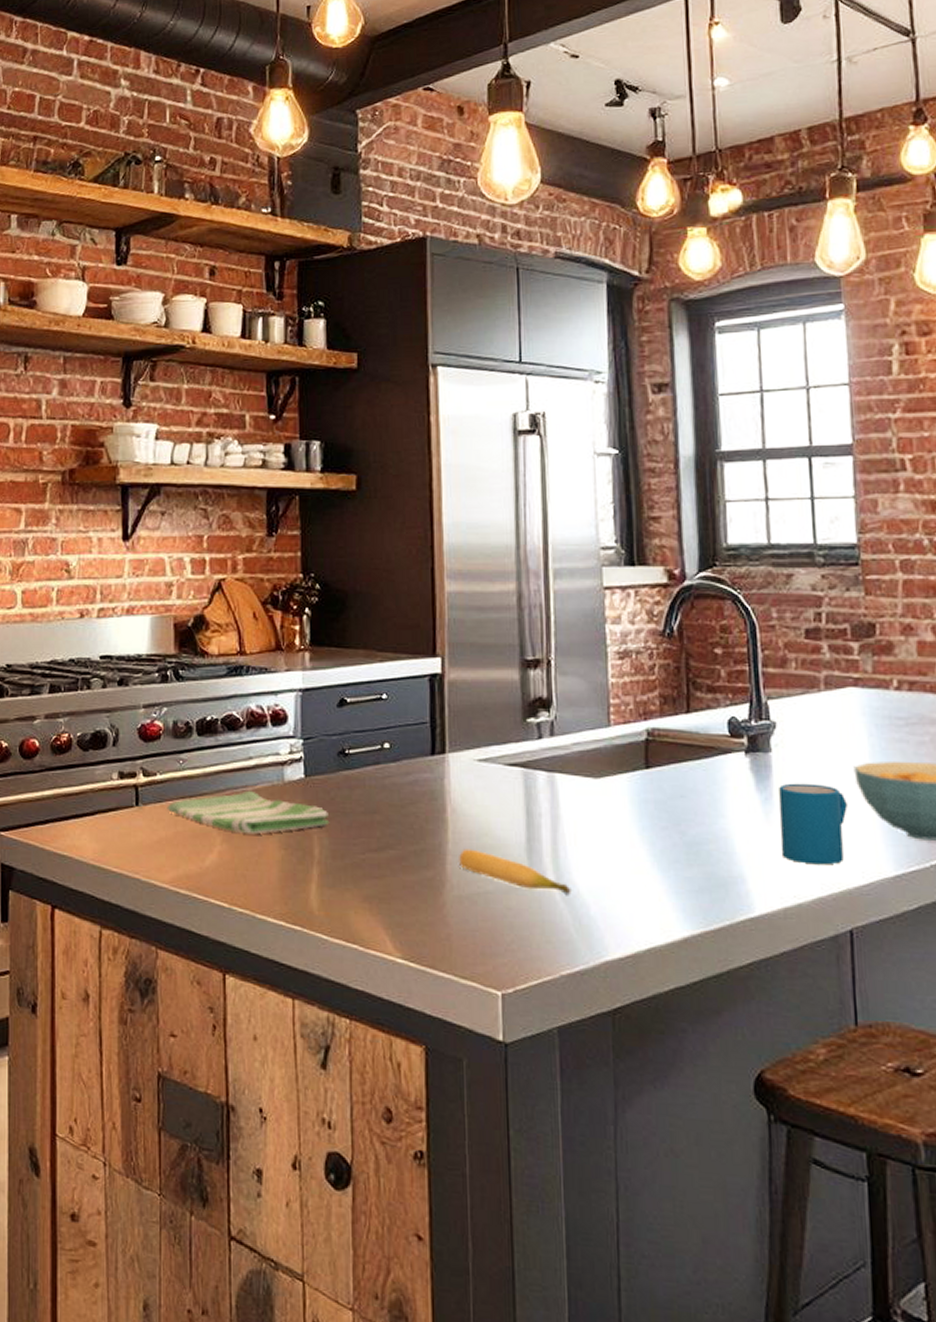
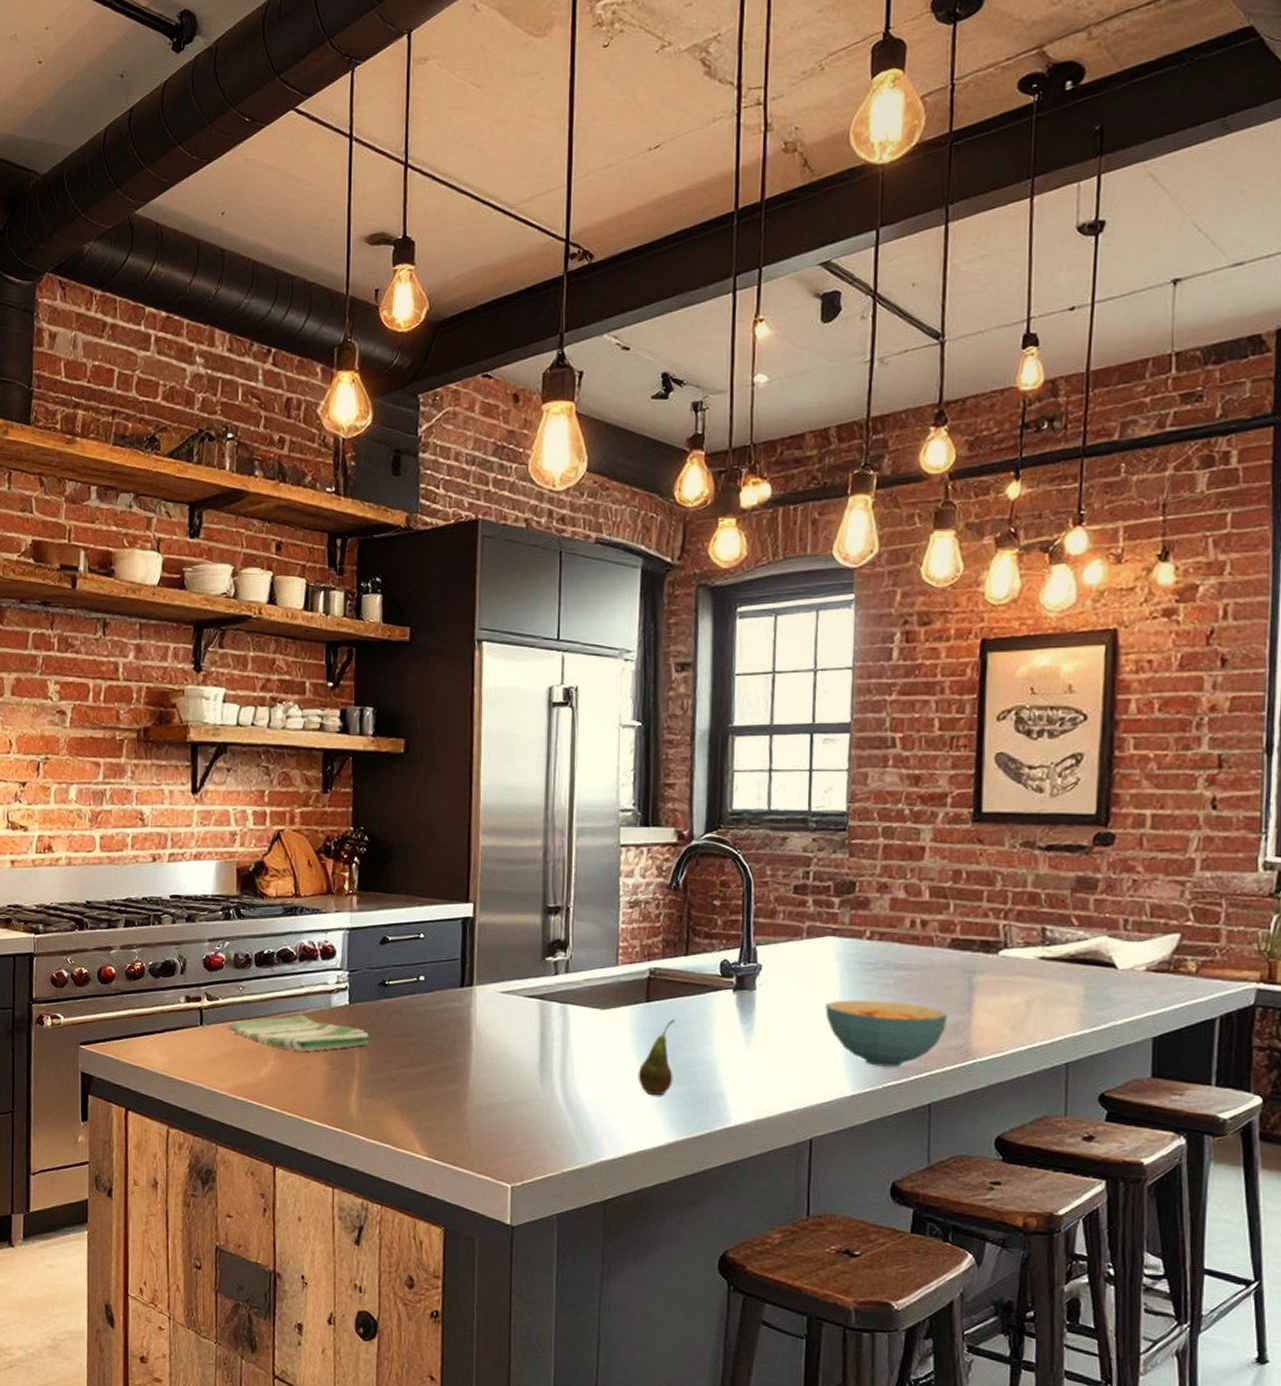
banana: present [459,848,571,894] -> none [480,1066,576,1106]
fruit: none [641,788,683,881] -> present [638,1019,675,1096]
mug: present [779,783,848,865] -> none [757,1016,817,1086]

